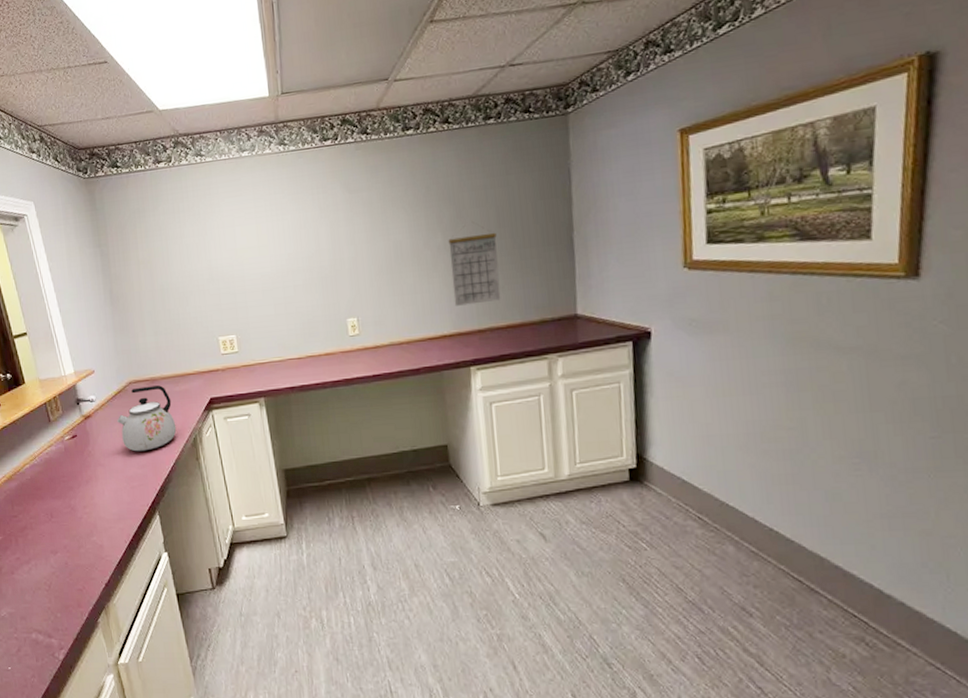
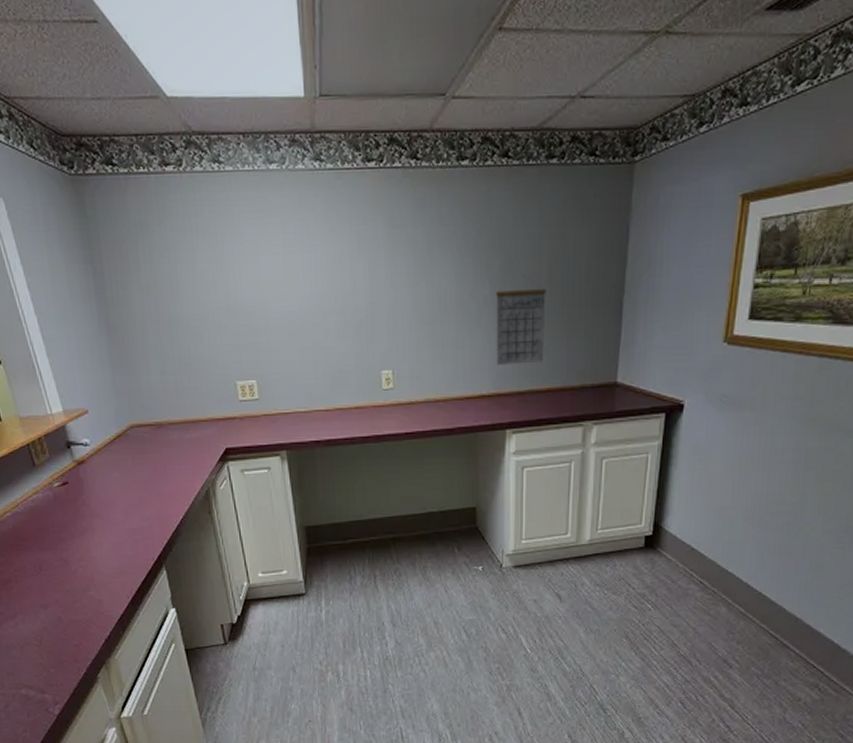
kettle: present [117,385,177,452] -> none [116,431,187,503]

